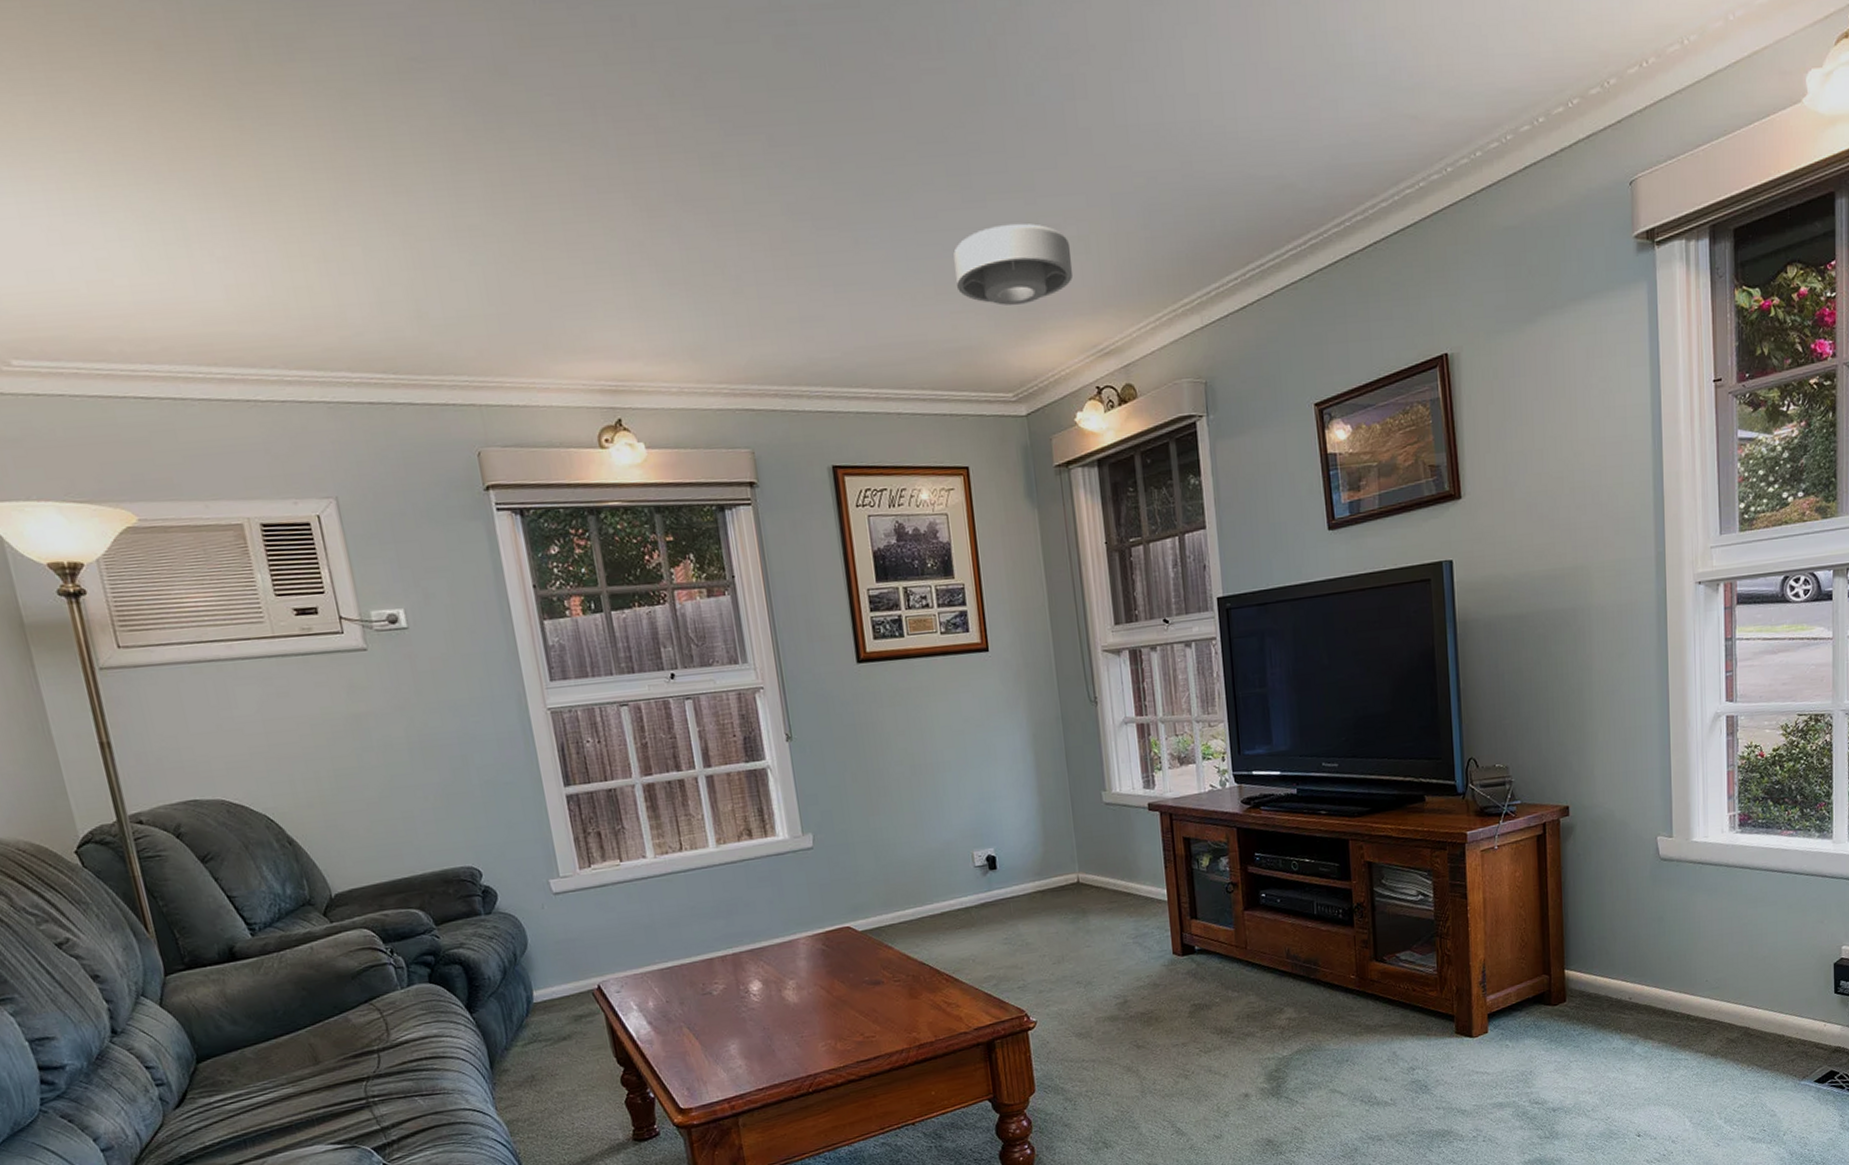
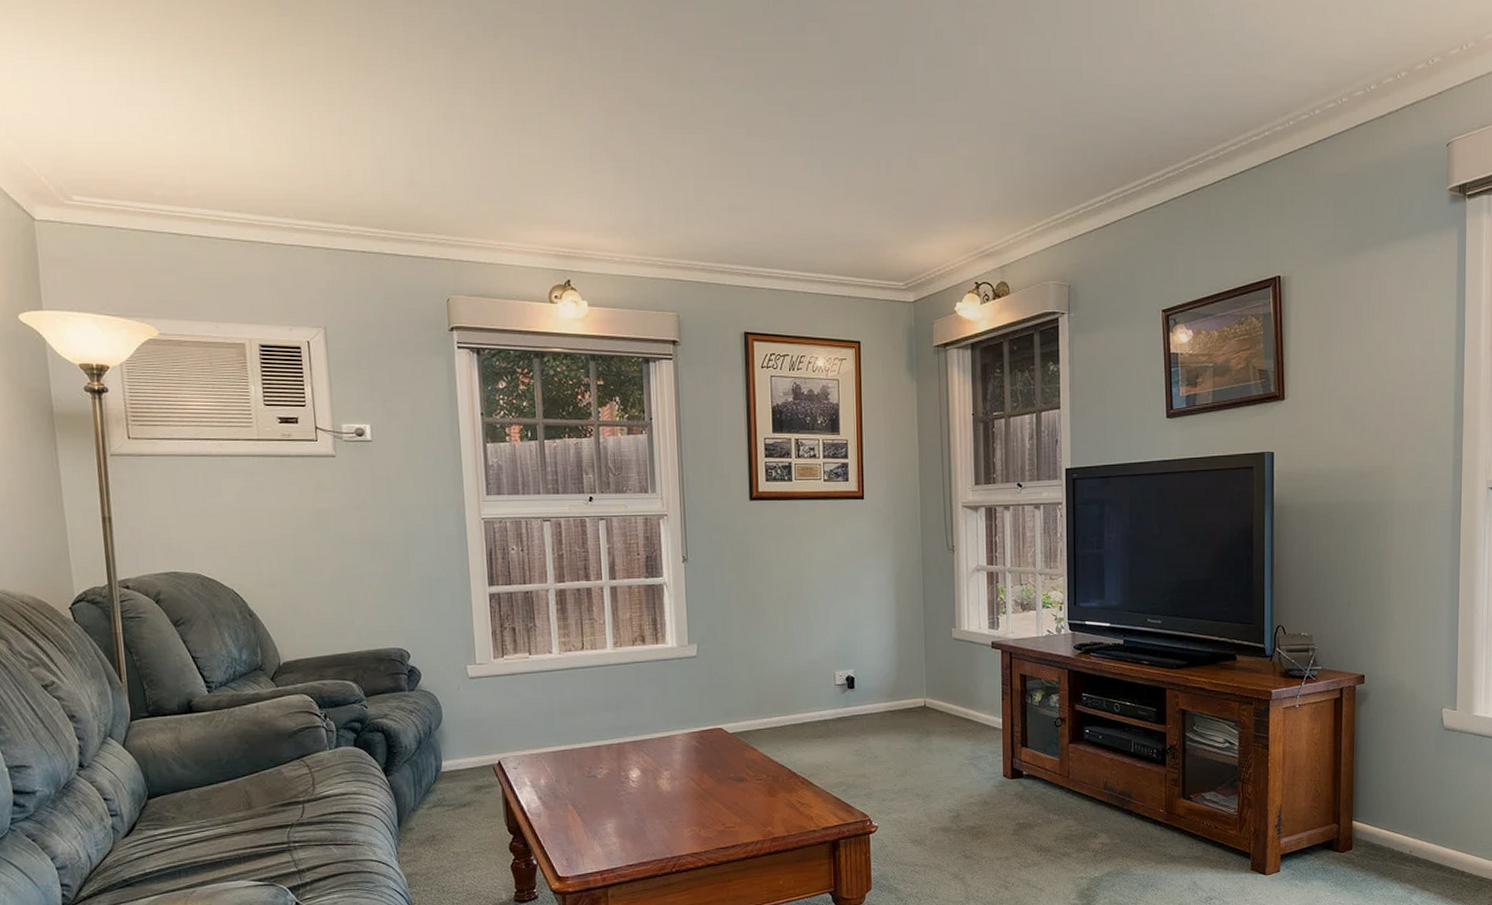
ceiling light: present [953,223,1074,306] -> none [863,142,963,209]

